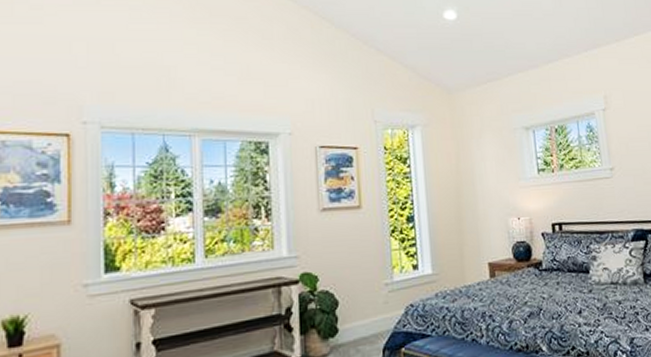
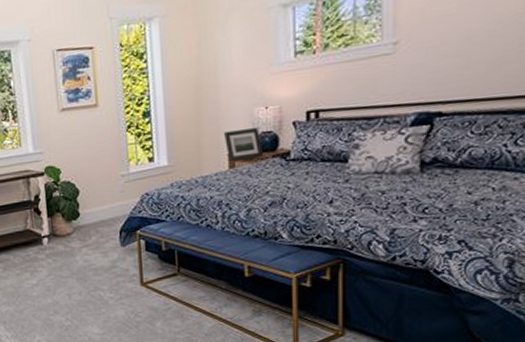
picture frame: none [484,236,520,271] -> present [224,127,264,162]

